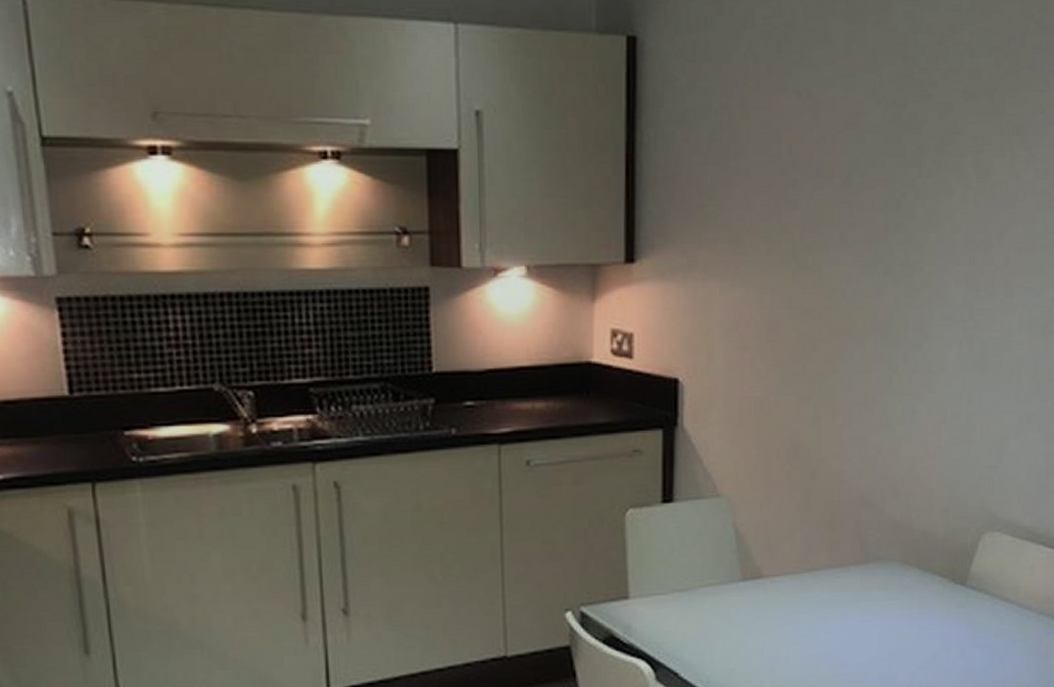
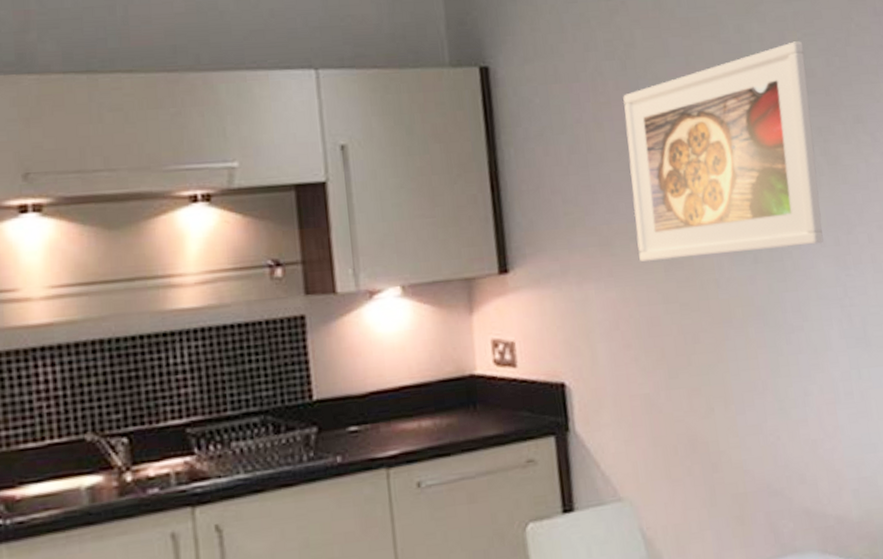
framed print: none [768,36,975,265] -> present [623,41,824,262]

